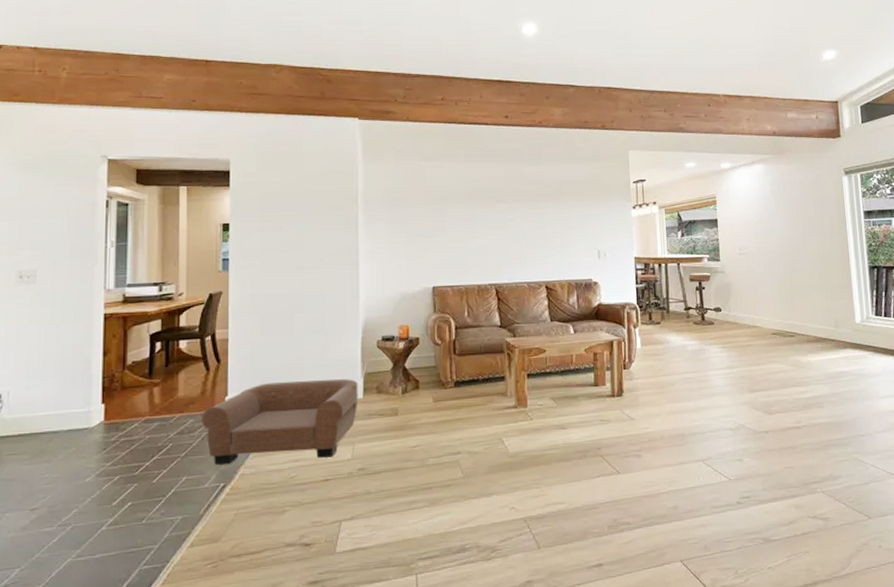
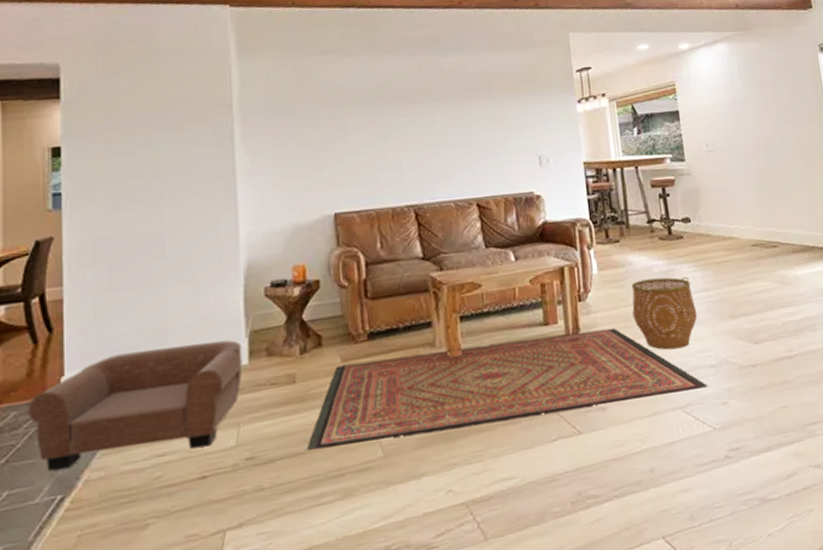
area rug: none [404,392,727,467] -> present [307,328,708,451]
basket: none [667,355,722,413] -> present [631,276,698,350]

